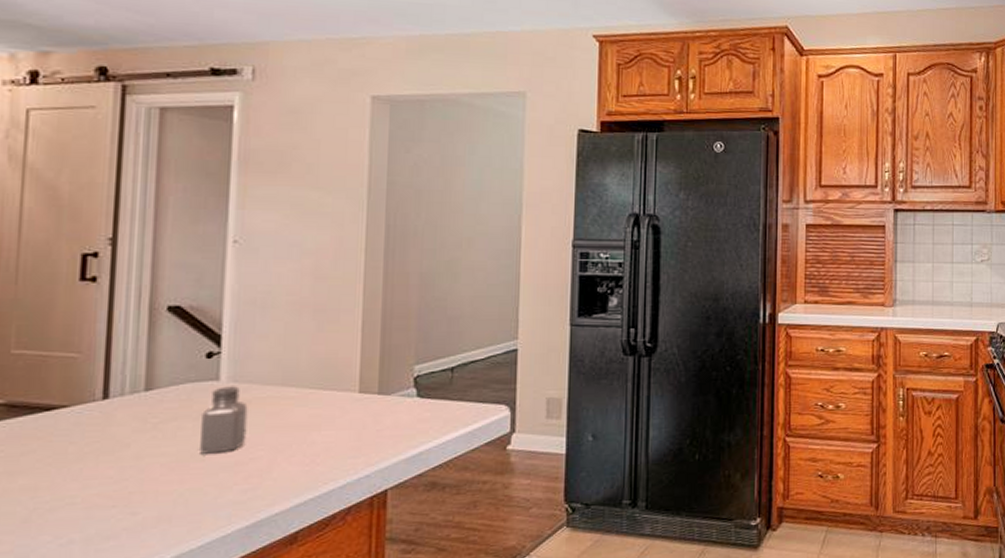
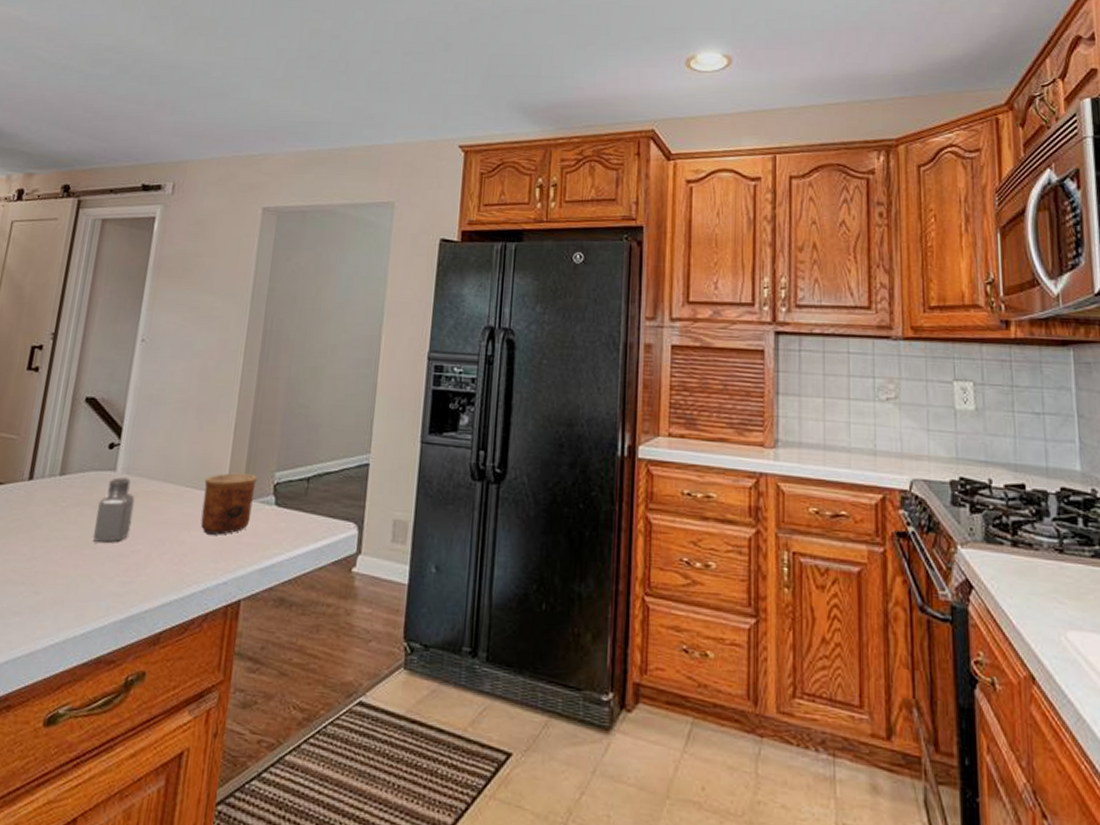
cup: none [332,370,394,432] -> present [200,473,257,535]

